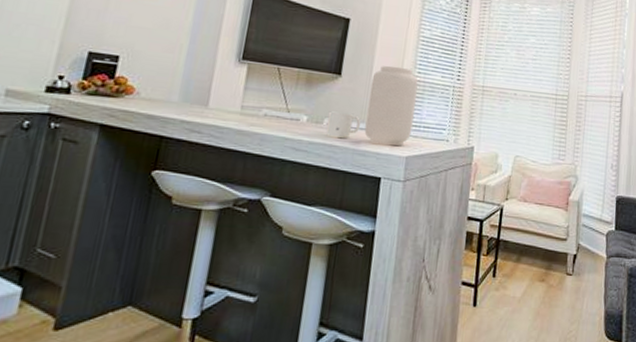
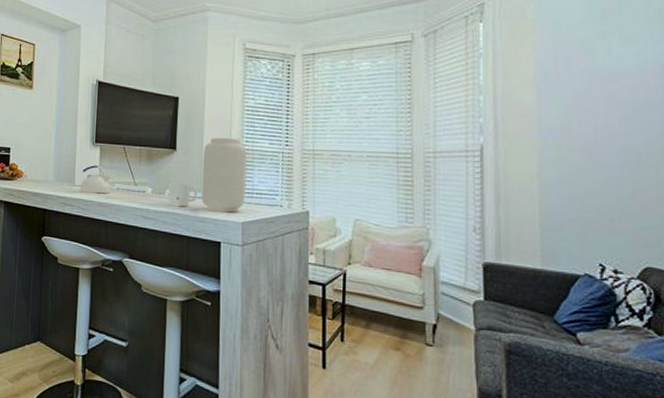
kettle: none [214,86,259,121] -> present [80,165,112,194]

